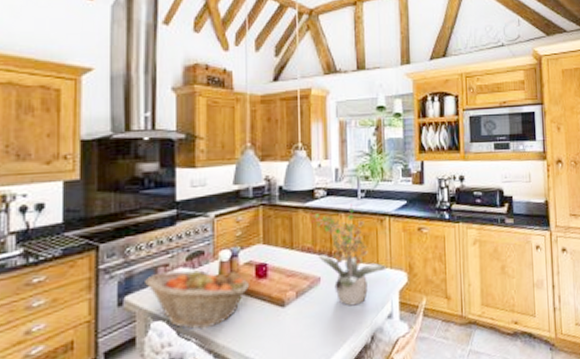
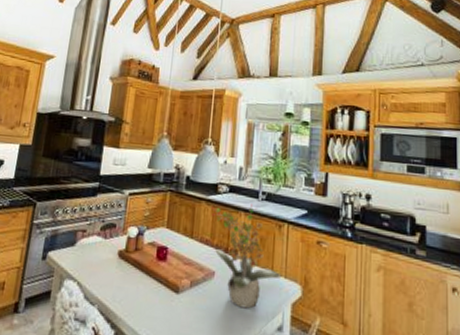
fruit basket: present [145,267,250,330] -> none [65,236,151,298]

